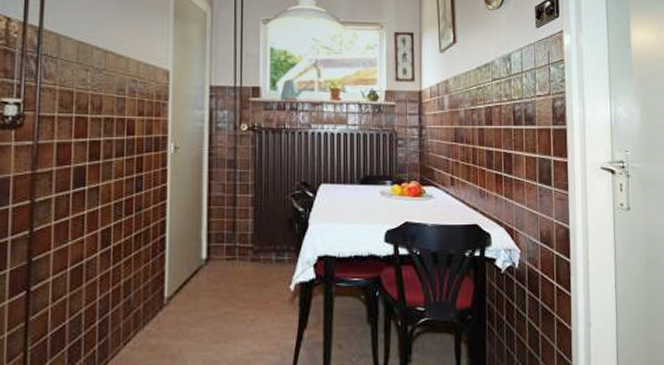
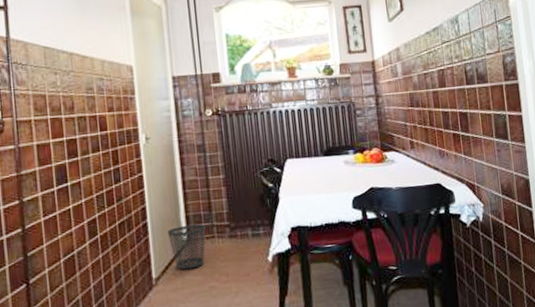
wastebasket: none [185,244,227,291] -> present [167,224,206,270]

